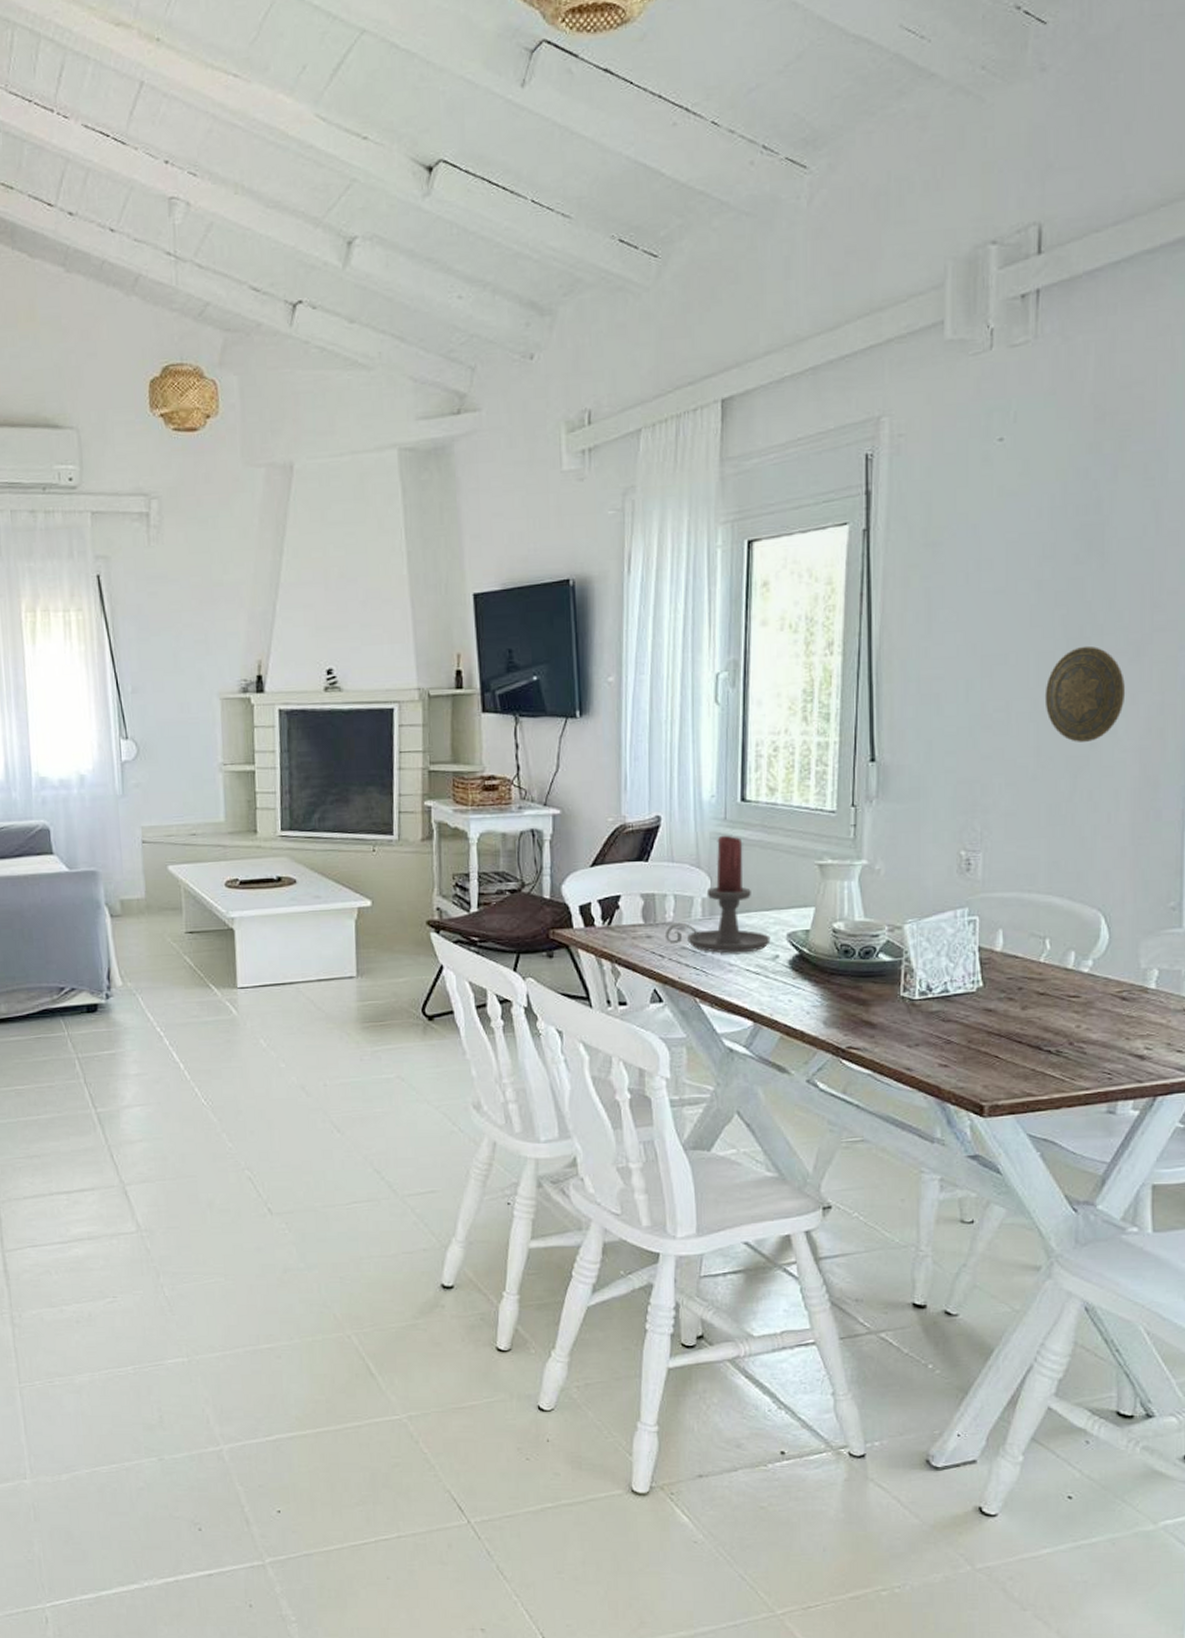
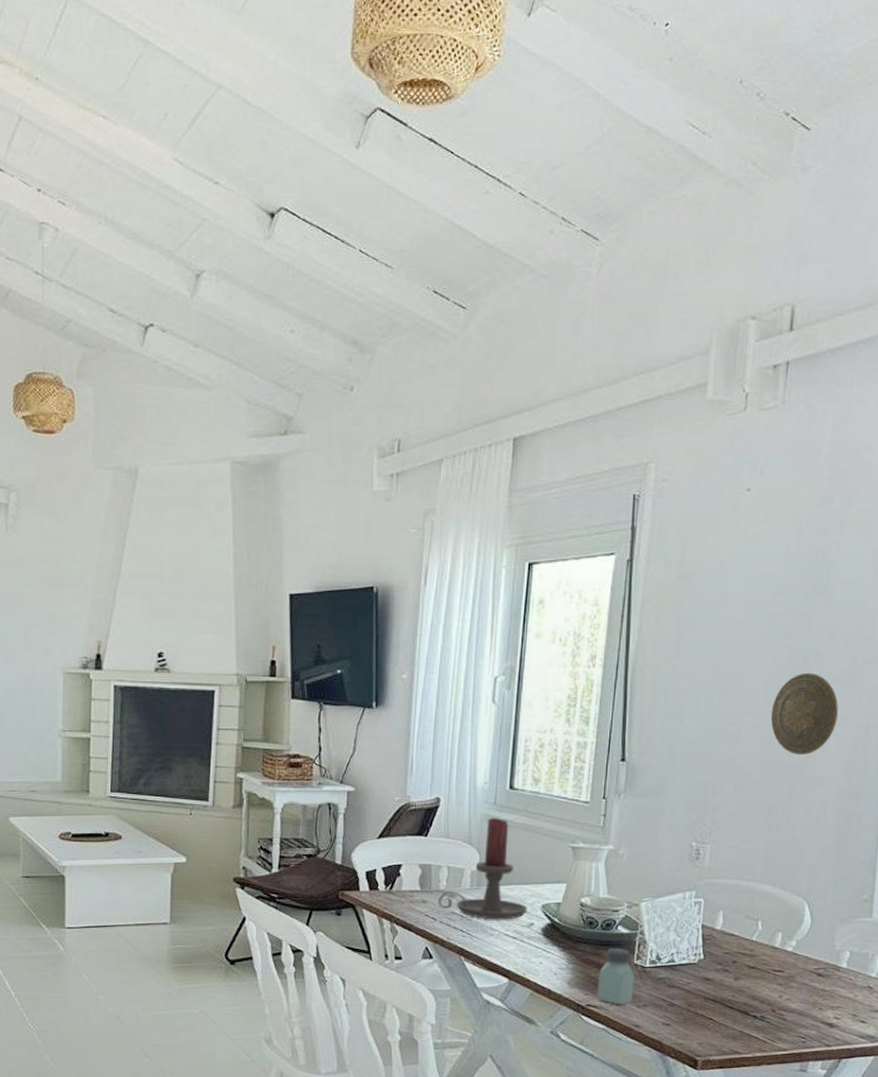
saltshaker: none [858,979,902,1046] -> present [597,948,635,1005]

